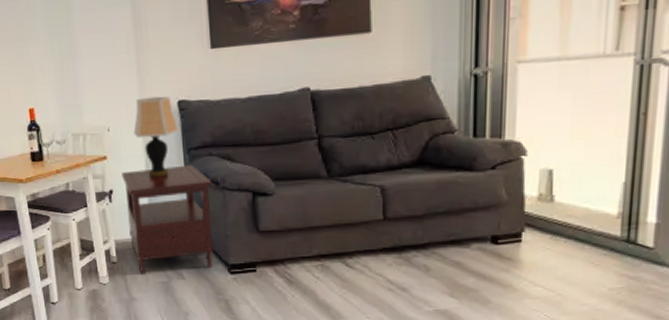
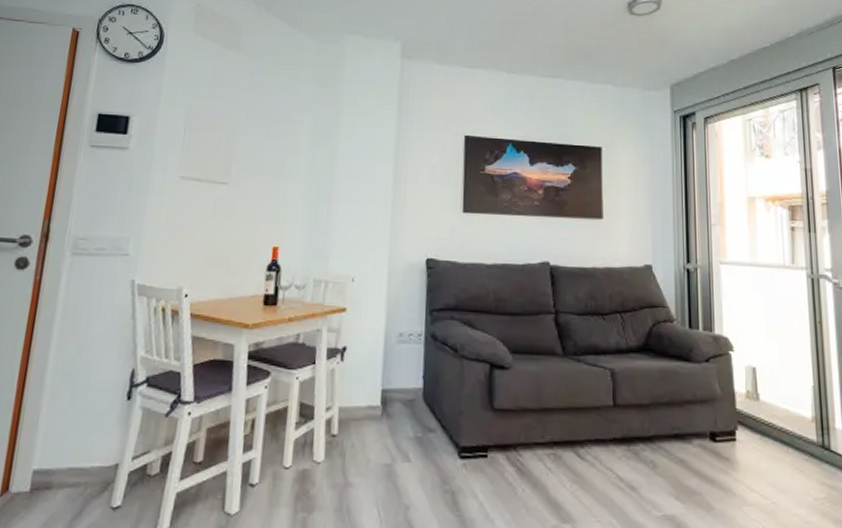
side table: present [122,164,214,276] -> none [356,326,451,454]
table lamp: present [133,96,179,179] -> none [378,251,424,339]

